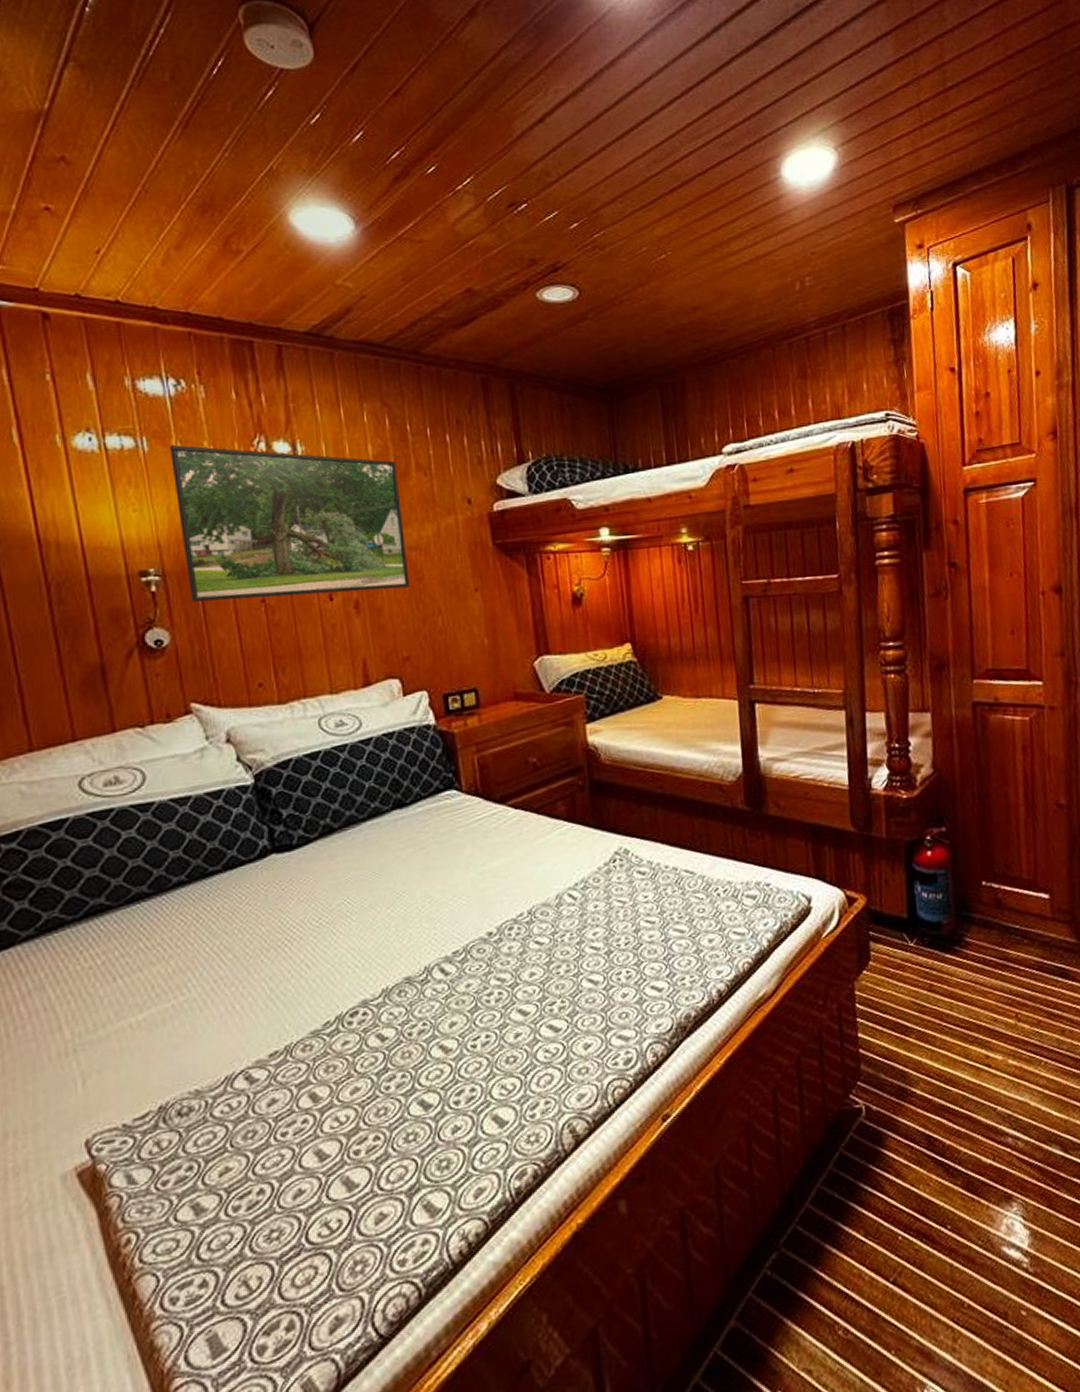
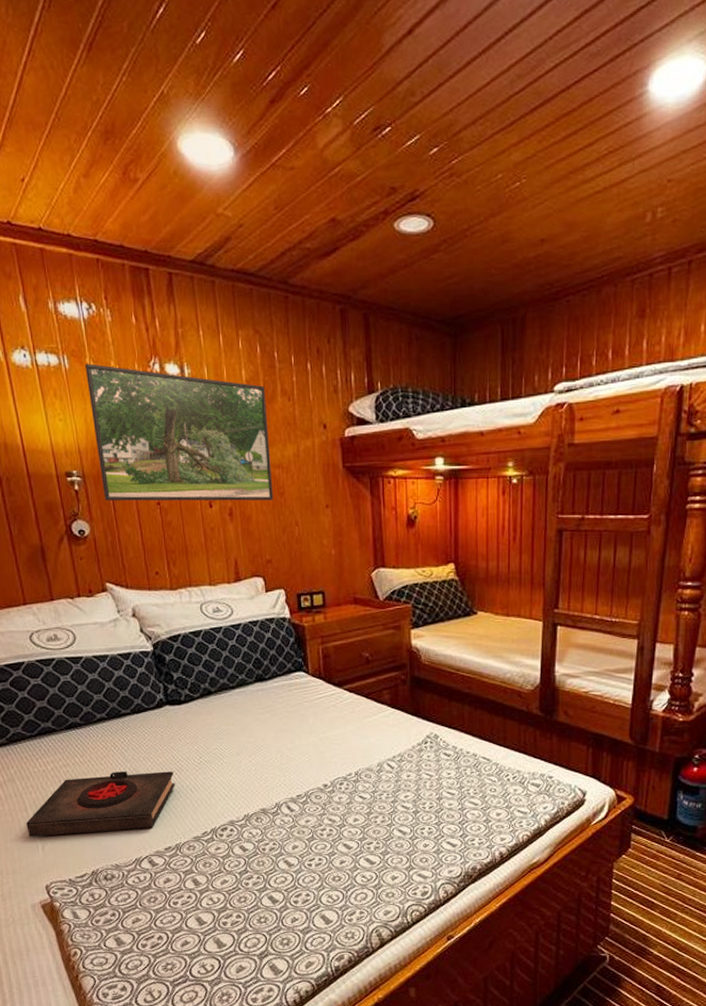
book: none [59,943,284,1069] -> present [26,771,175,837]

